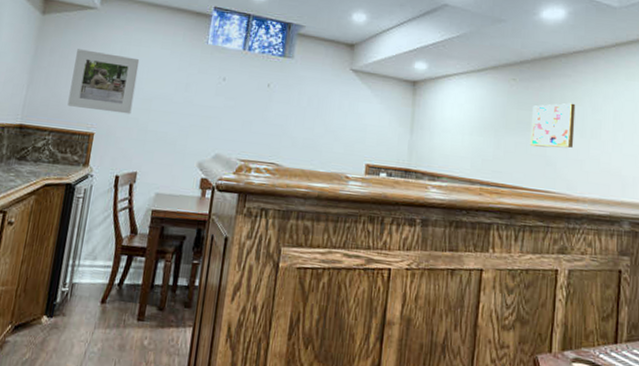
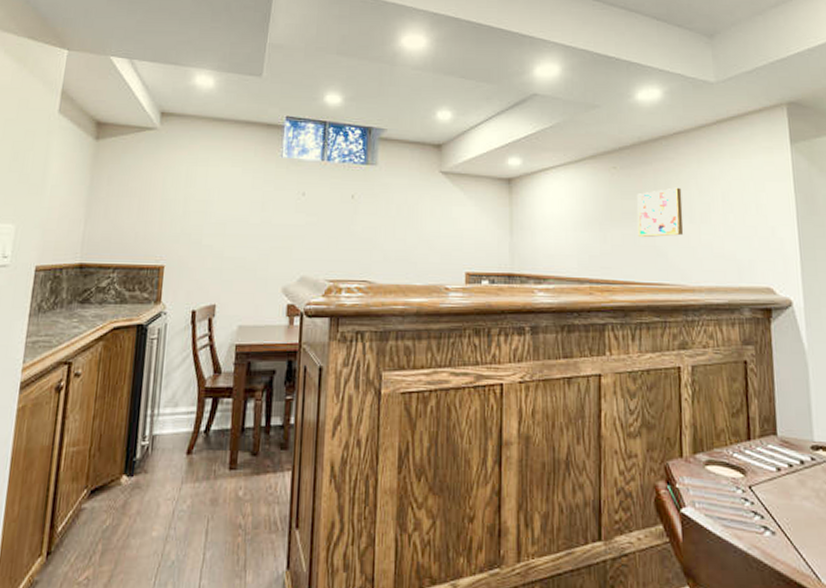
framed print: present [67,49,140,115] -> none [132,175,209,242]

